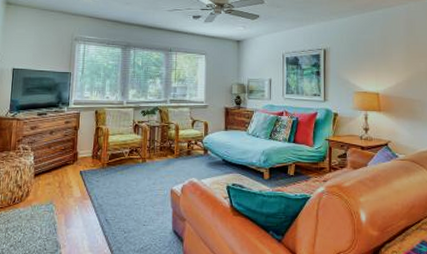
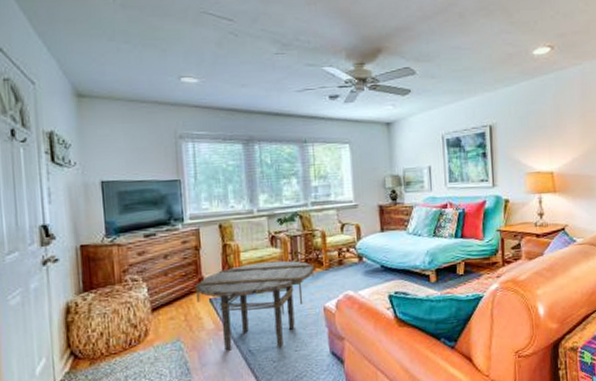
round table: none [70,145,168,221] -> present [195,260,315,351]

